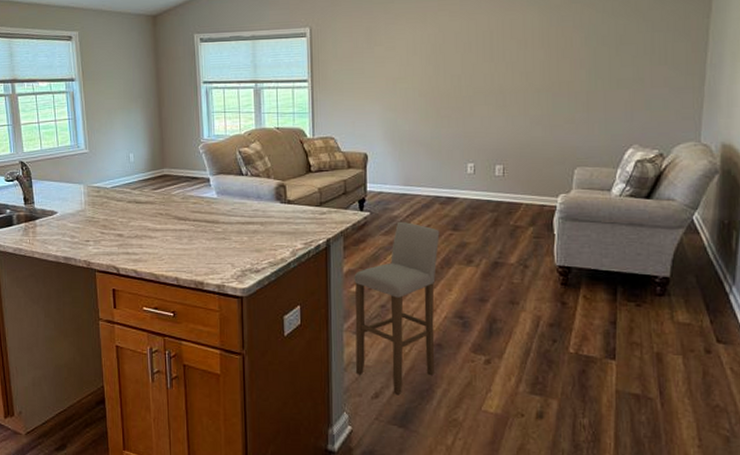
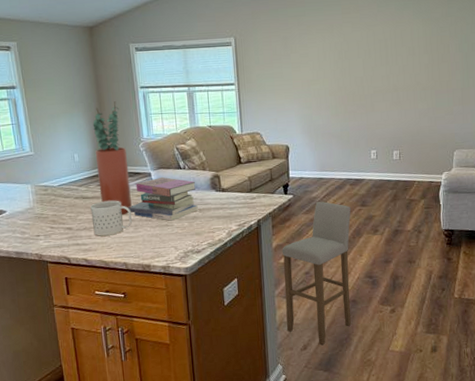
mug: none [143,207,186,246] -> present [90,200,132,236]
vase: none [150,97,187,224] -> present [92,101,132,215]
books: none [182,183,260,234] -> present [127,176,198,221]

